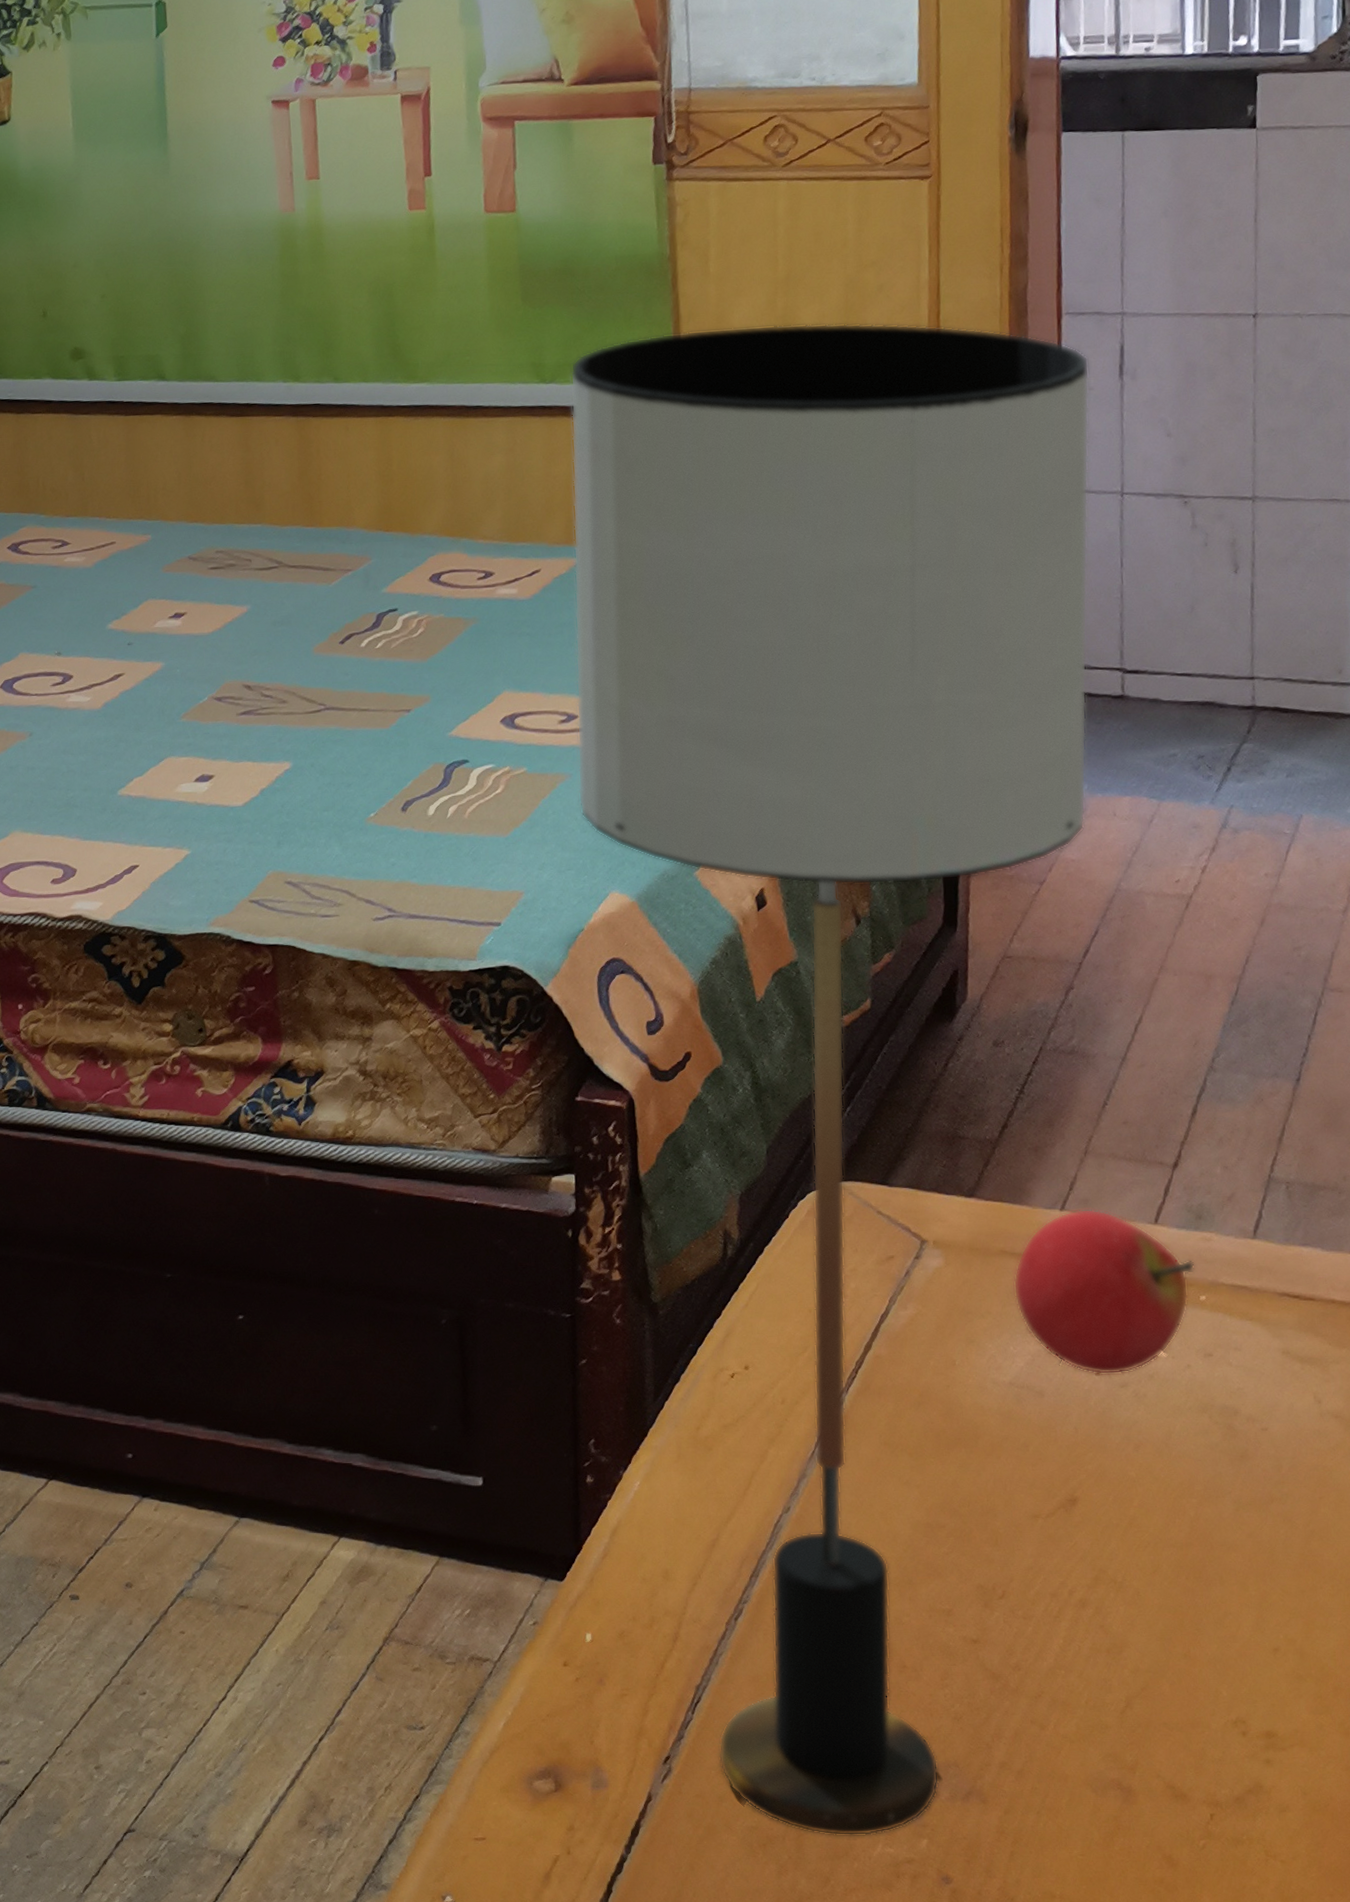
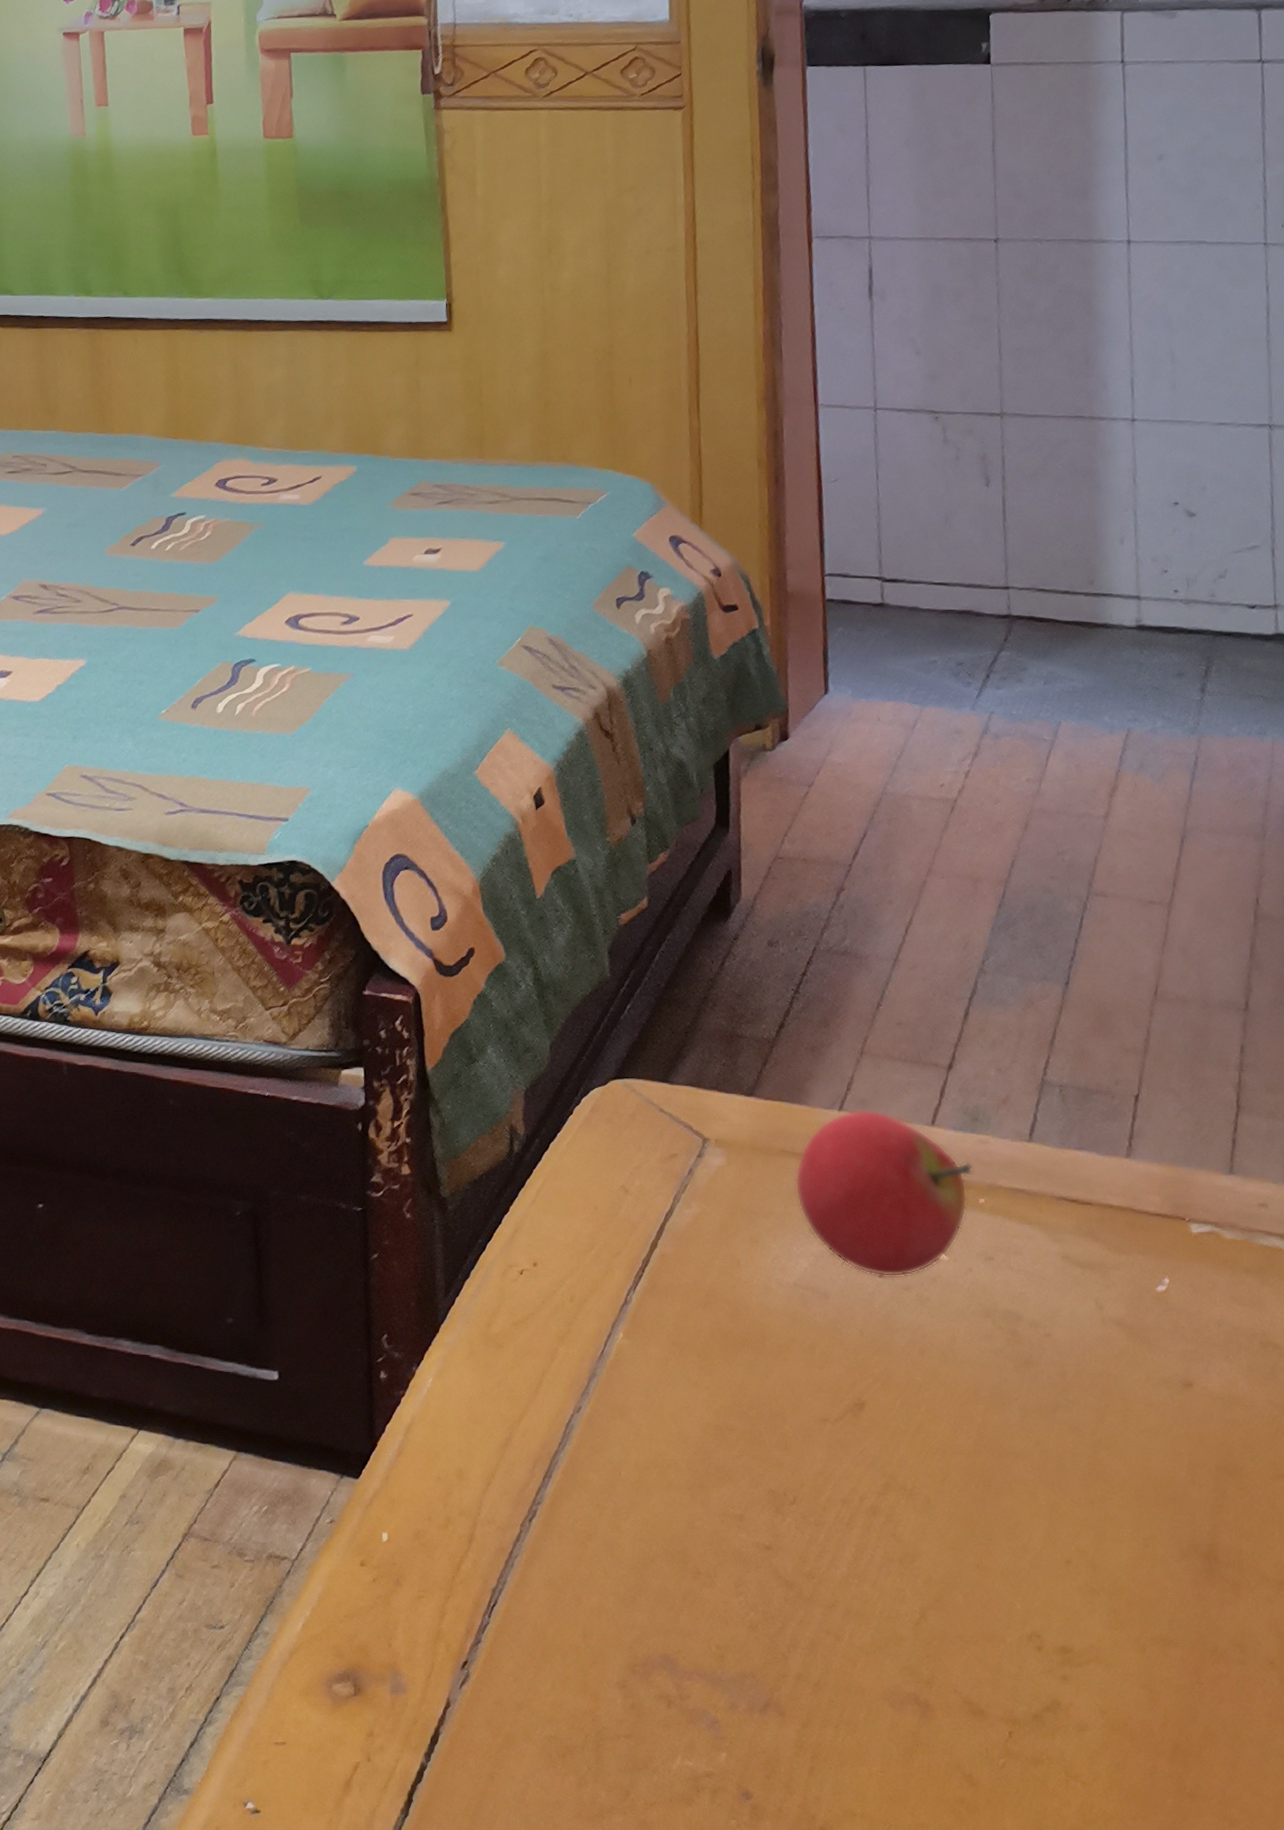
table lamp: present [570,323,1090,1836] -> none [346,244,851,1748]

